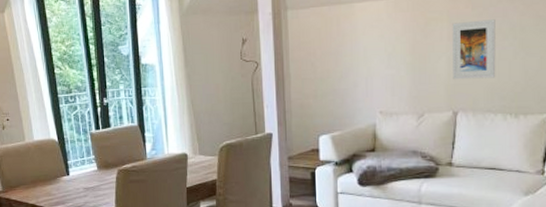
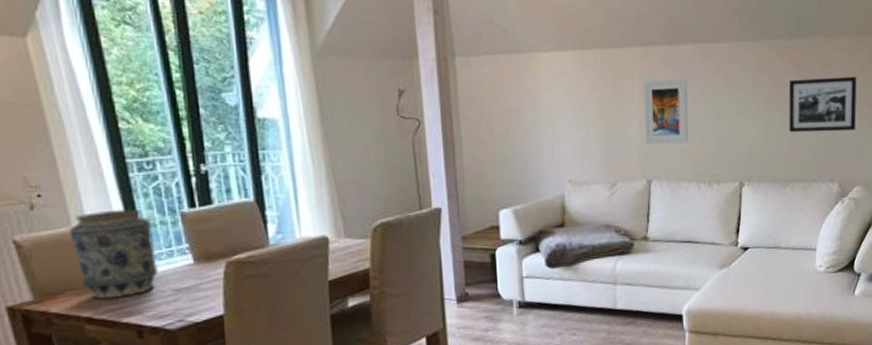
vase: none [23,129,75,192] -> present [68,208,158,299]

